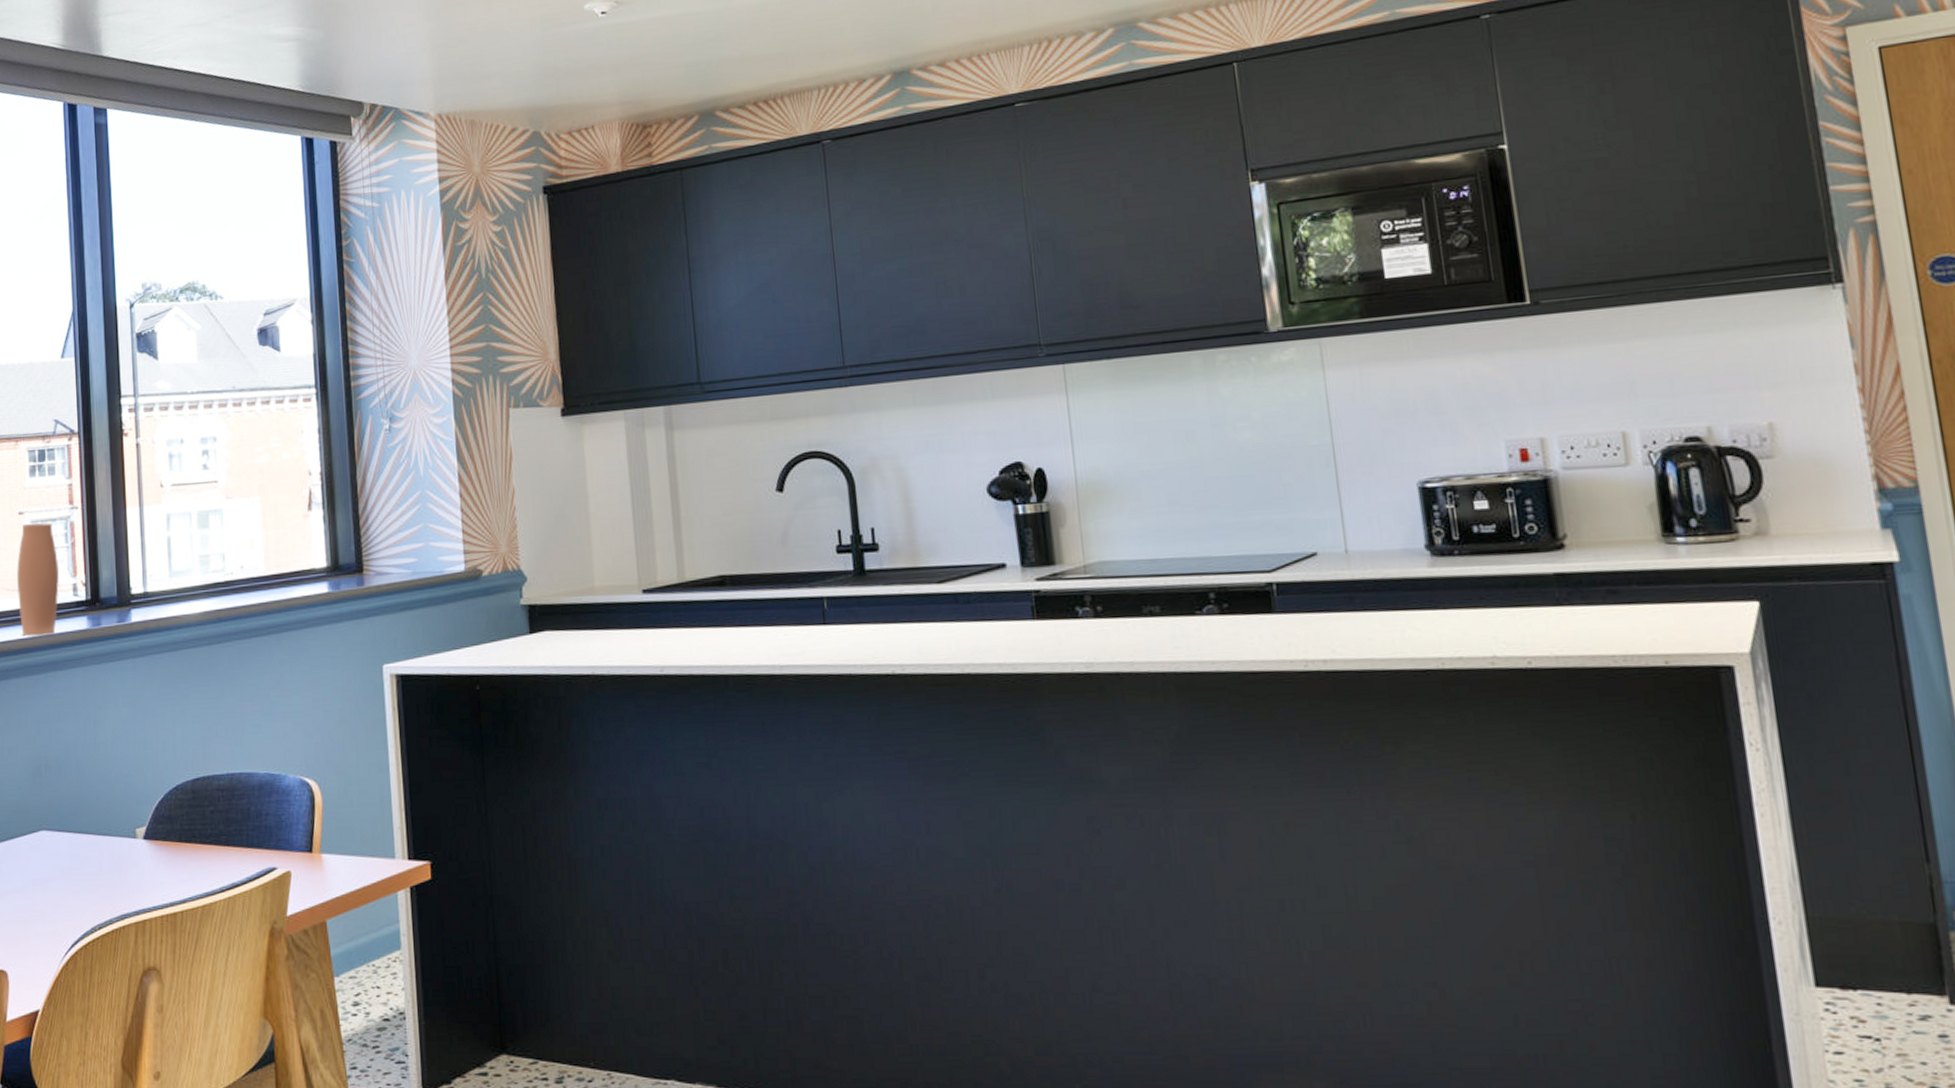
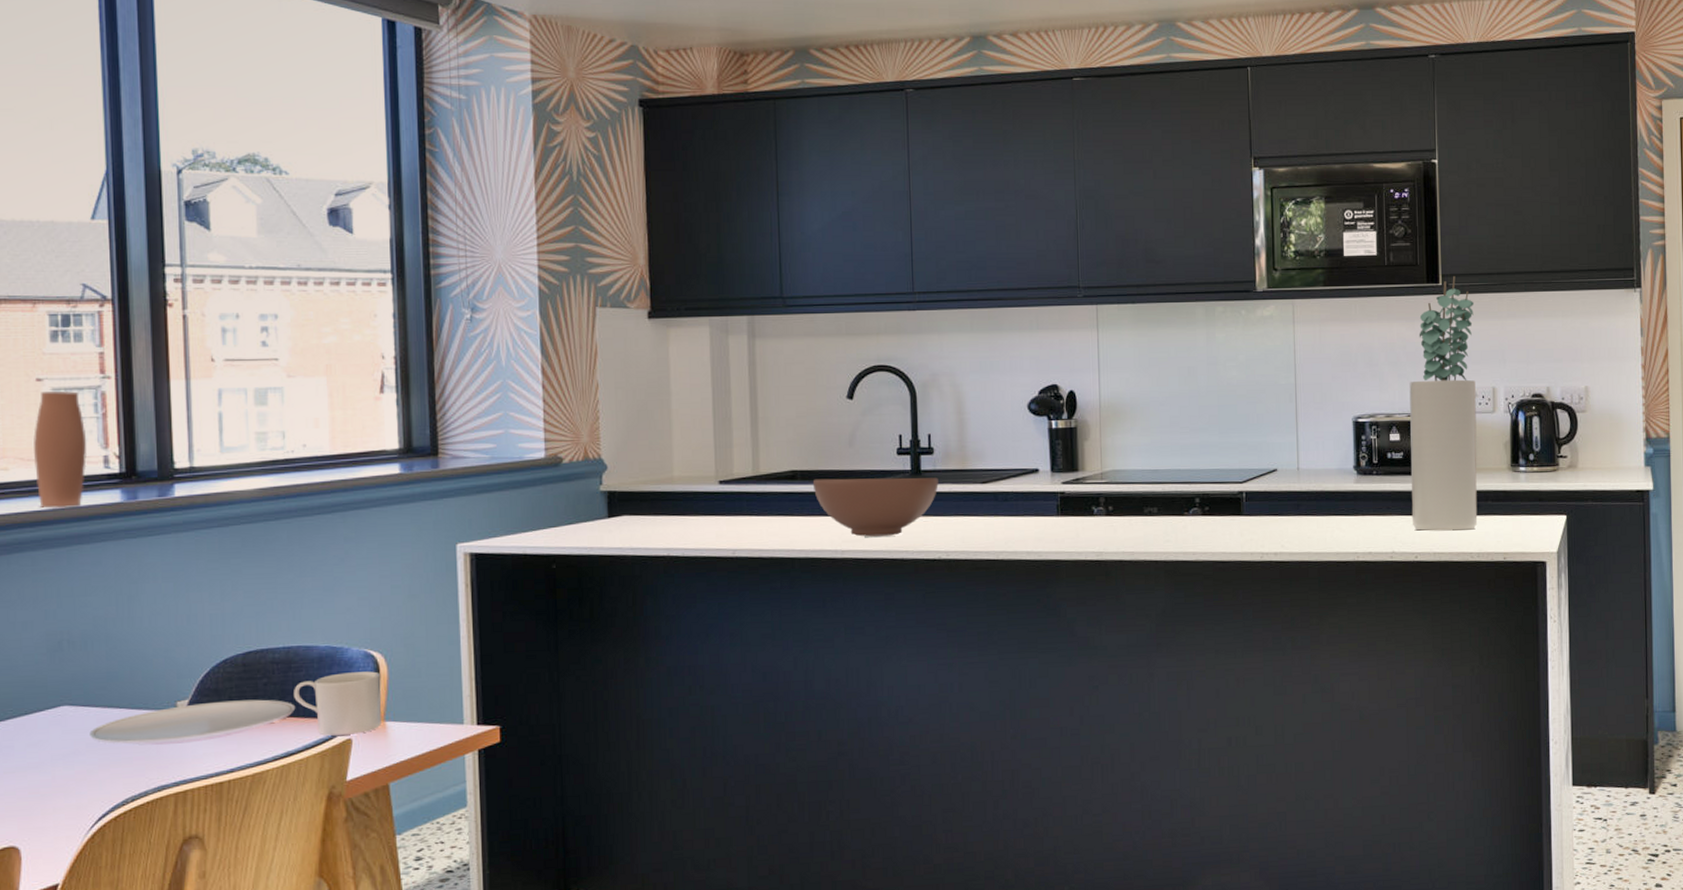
plate: none [63,827,240,873] -> present [89,699,296,745]
mug: none [237,800,318,868] -> present [294,671,382,737]
bowl: none [743,578,887,650] -> present [812,477,939,537]
vase: none [1495,291,1619,628] -> present [1409,276,1478,532]

